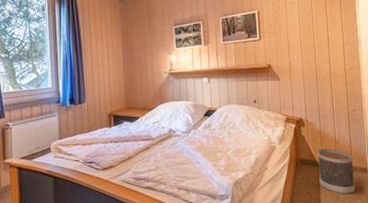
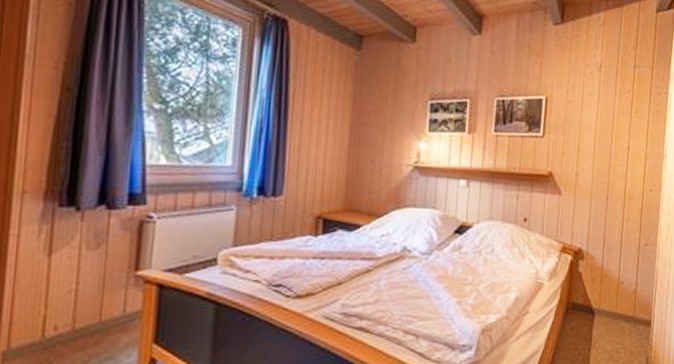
wastebasket: present [317,148,356,194] -> none [591,291,637,353]

